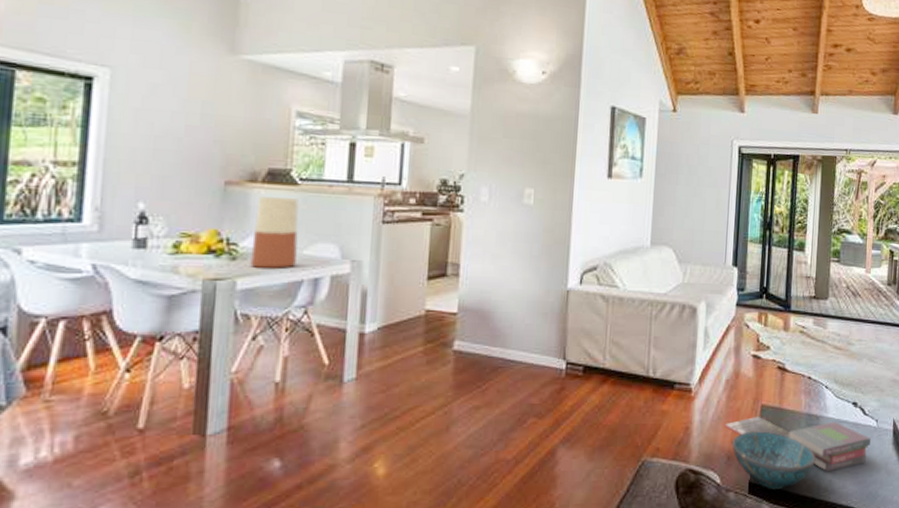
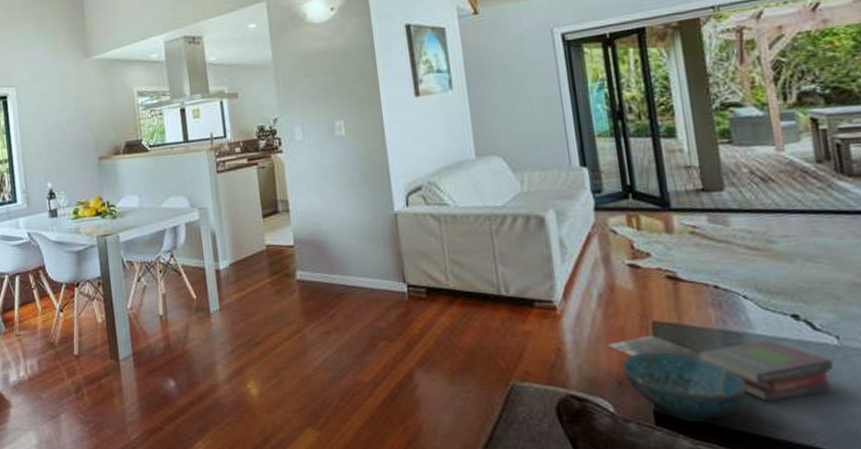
vase: present [250,197,299,270] -> none [122,163,158,223]

